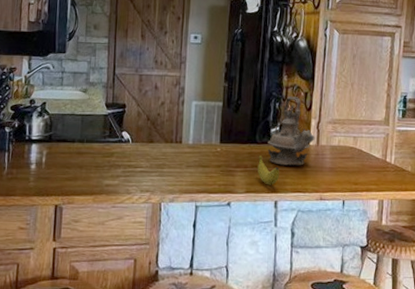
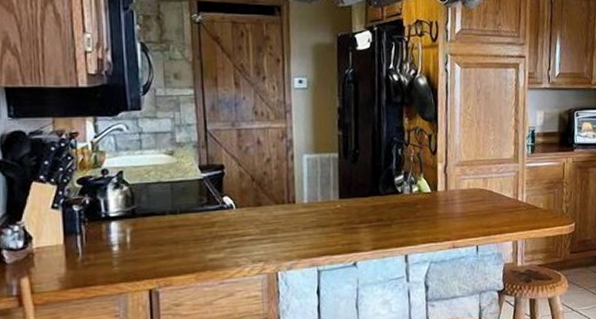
banana: present [258,155,279,185] -> none [383,207,408,239]
teapot: present [267,95,315,166] -> none [392,139,443,216]

